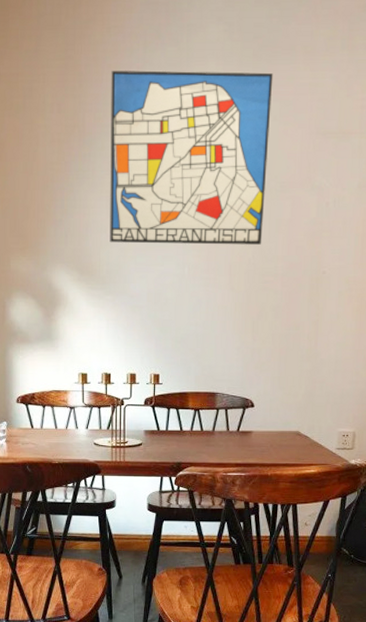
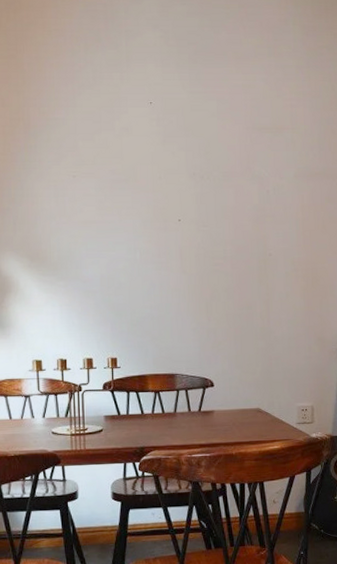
wall art: present [110,70,273,245] -> none [54,70,210,230]

